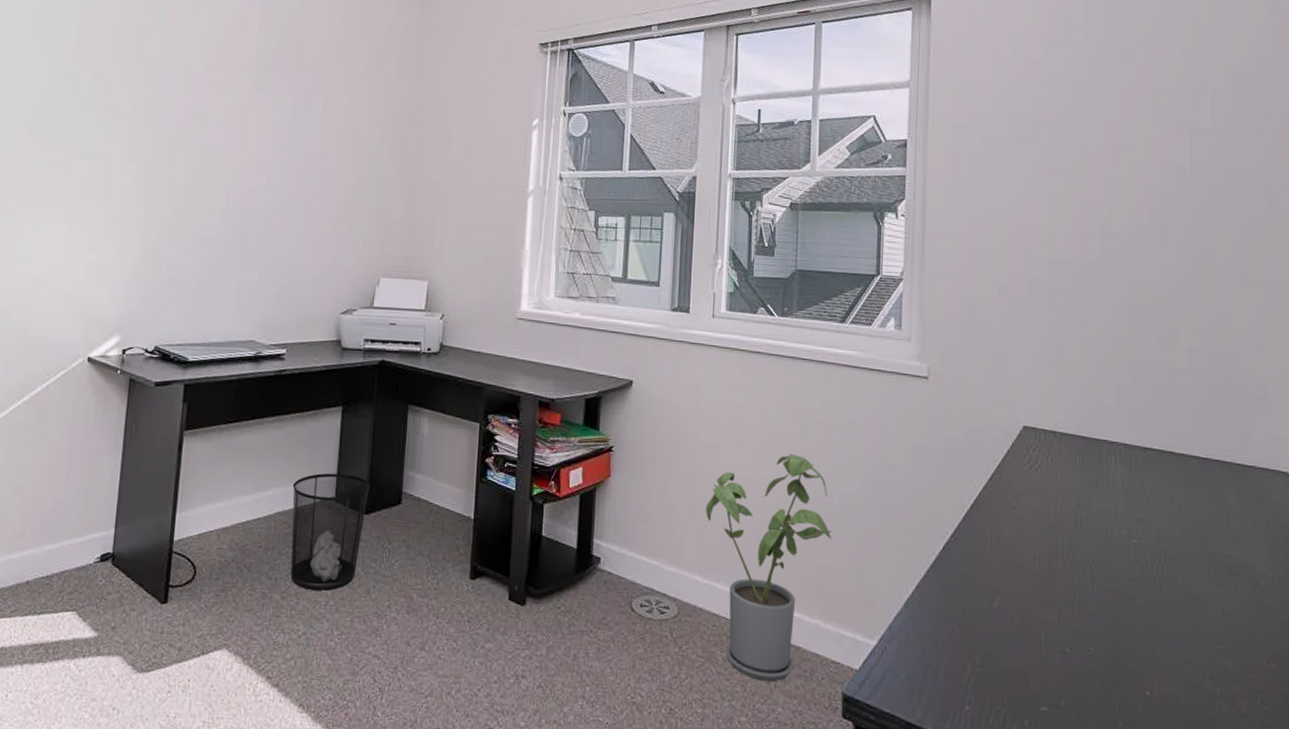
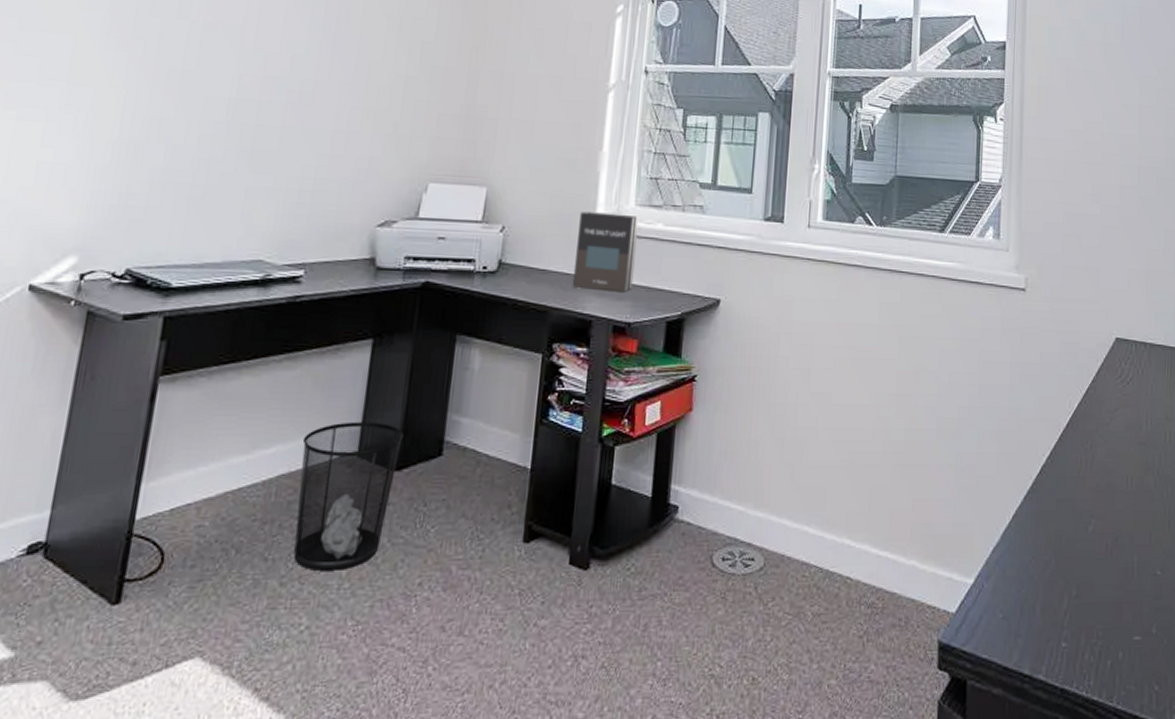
books: none [502,301,558,373] -> present [572,210,639,292]
house plant: present [706,453,832,682] -> none [797,376,929,636]

